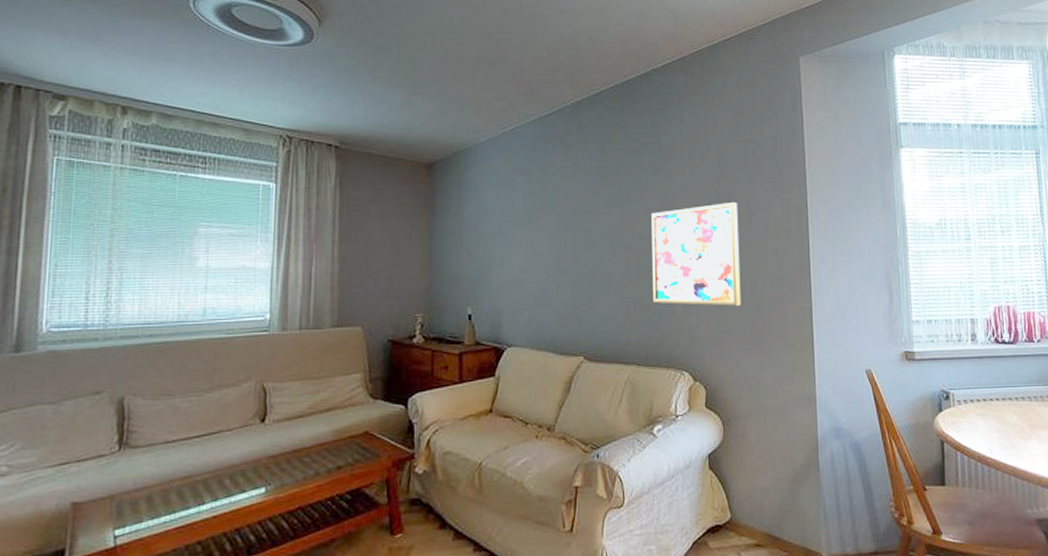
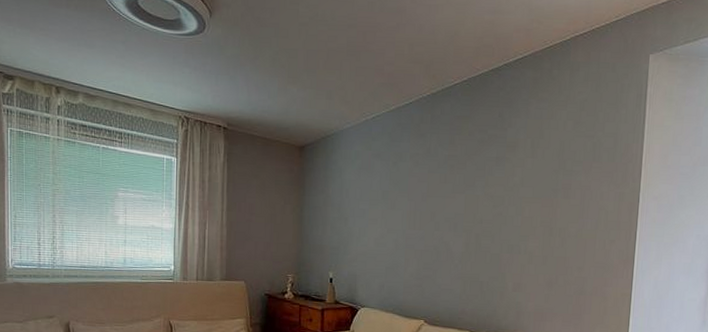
wall art: present [651,201,742,306] -> none [487,193,573,288]

